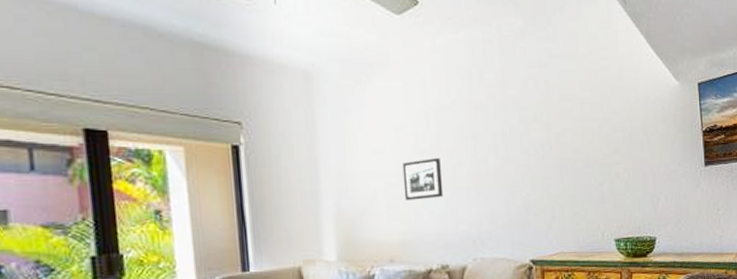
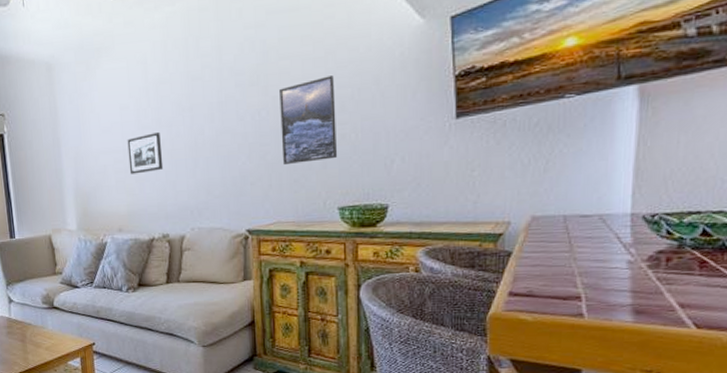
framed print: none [561,120,612,199] -> present [279,76,337,166]

